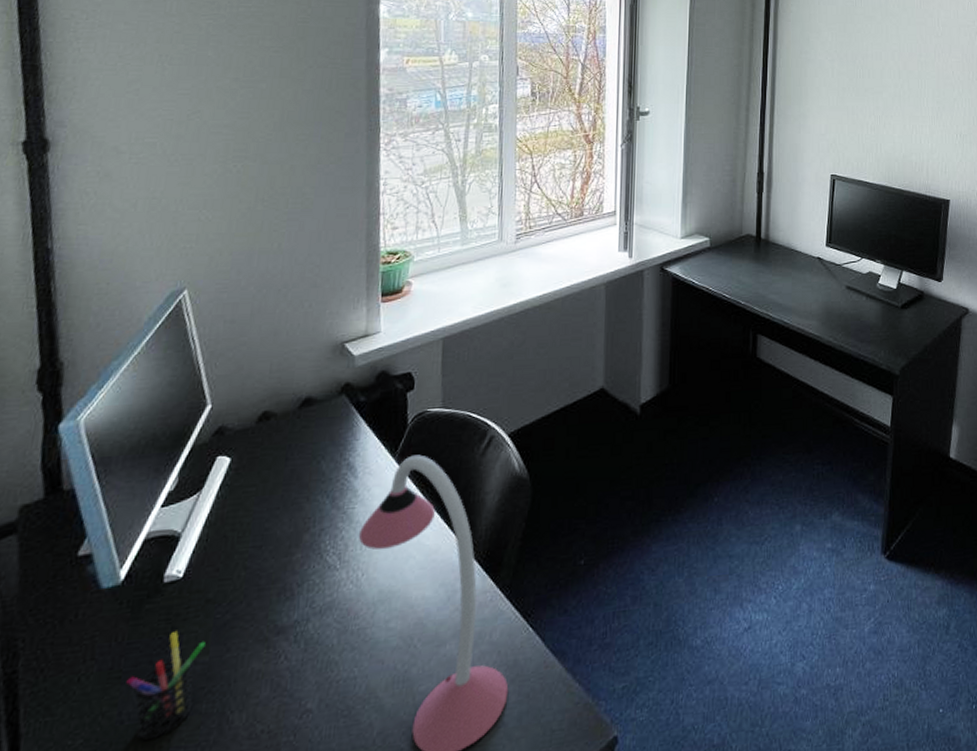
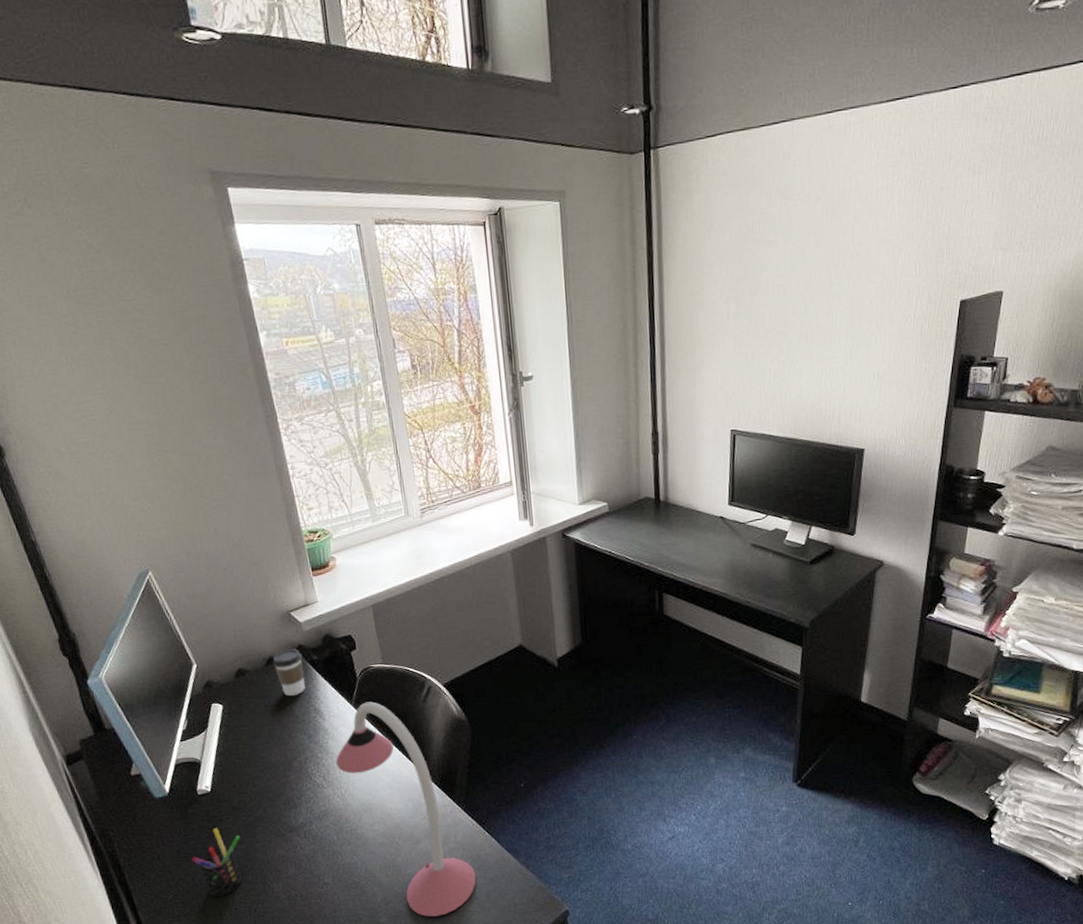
coffee cup: none [308,388,348,448] -> present [272,649,306,697]

